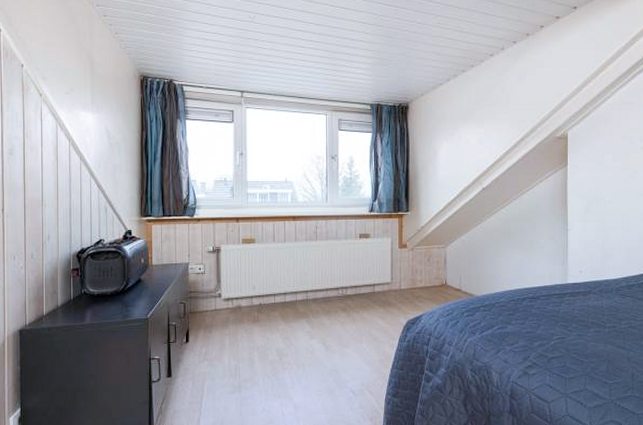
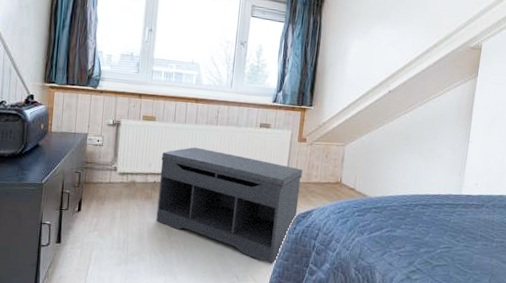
bench: none [264,265,407,375] -> present [156,147,303,265]

